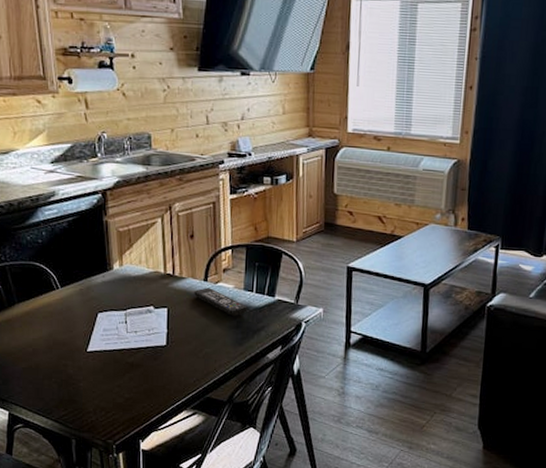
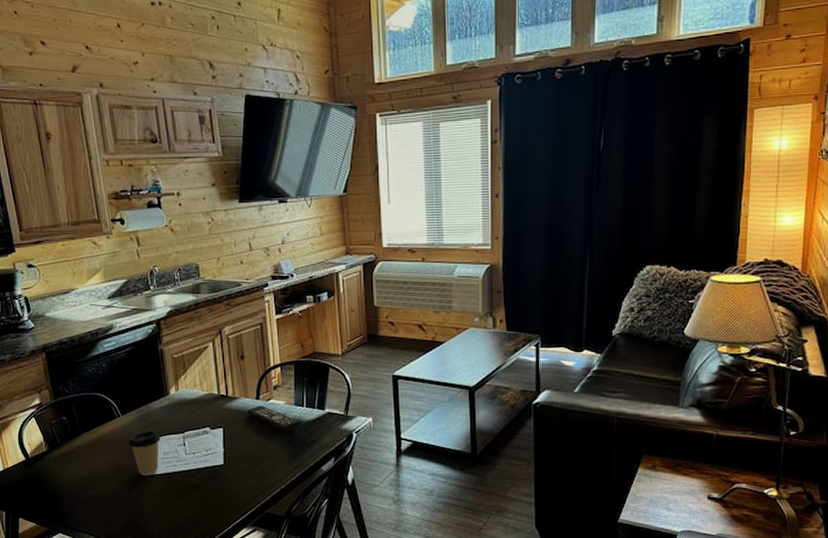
coffee cup: none [67,304,101,352] -> present [128,430,161,476]

